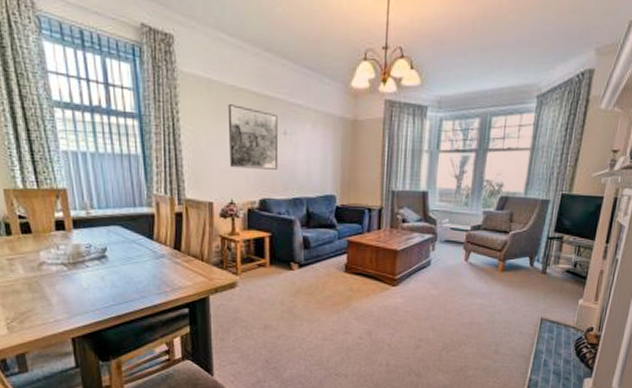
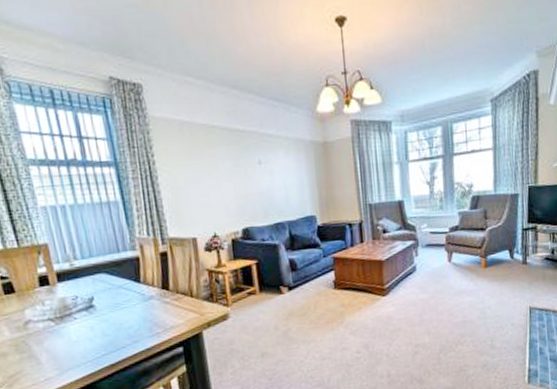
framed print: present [228,104,279,170] -> none [201,142,257,202]

